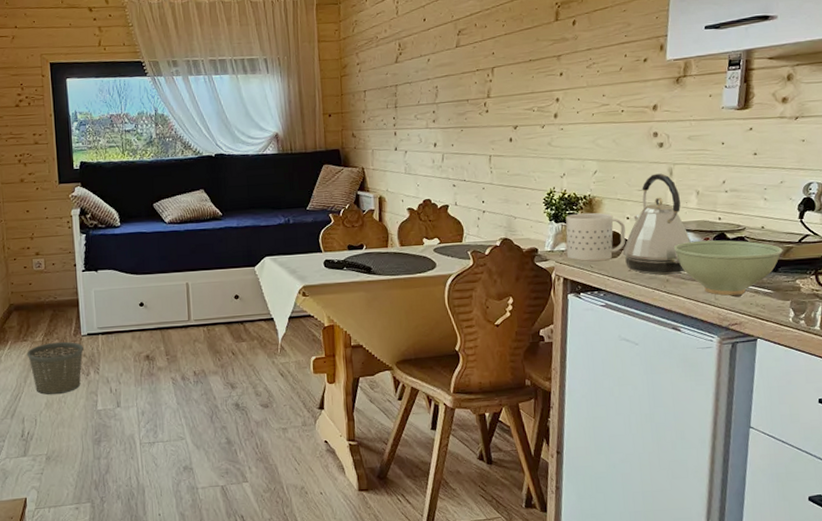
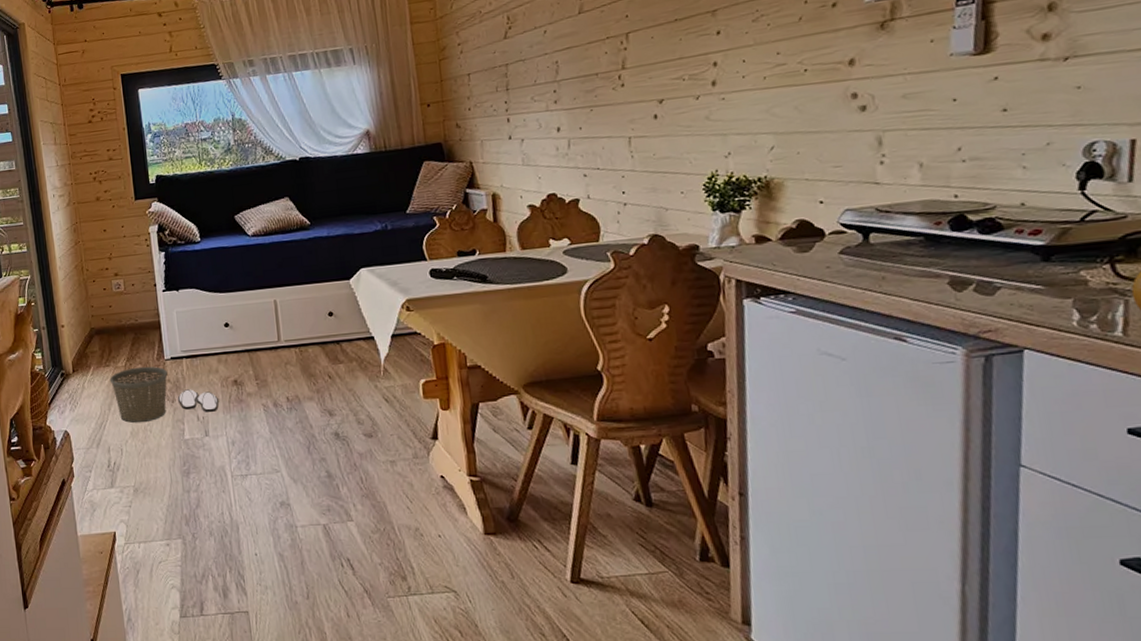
slippers: none [92,363,131,385] -> present [177,389,219,412]
mug: present [565,212,626,262] -> none [734,197,821,259]
kettle: present [622,173,691,275] -> none [816,143,915,271]
bowl: present [673,240,783,296] -> none [889,223,1056,295]

